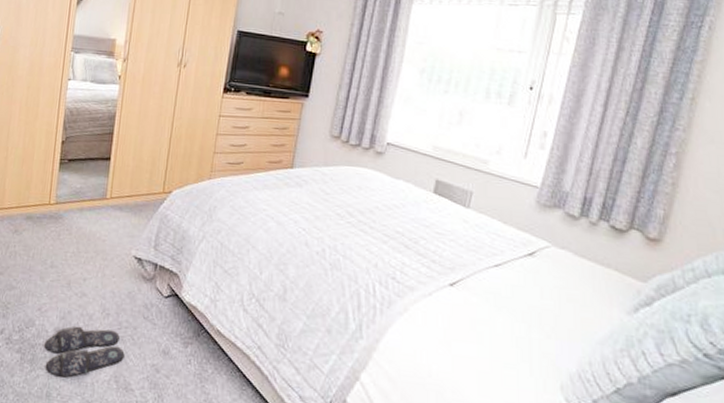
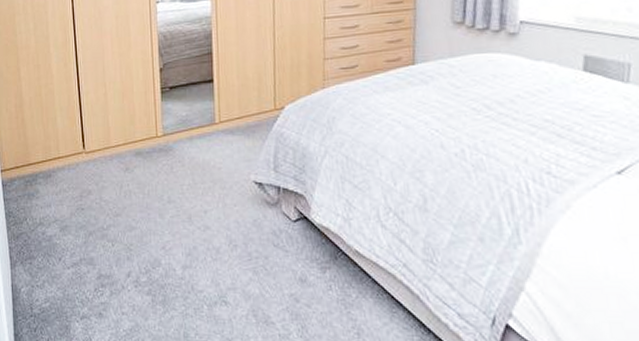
slippers: present [45,326,125,378] -> none [174,261,260,316]

